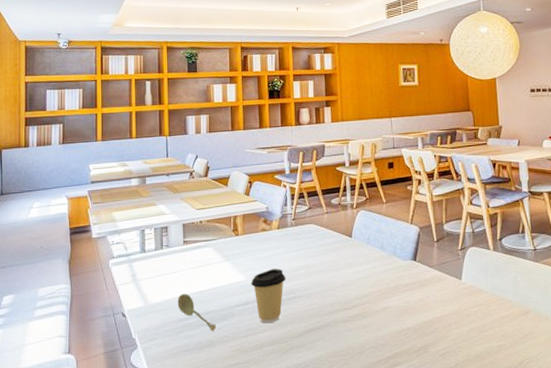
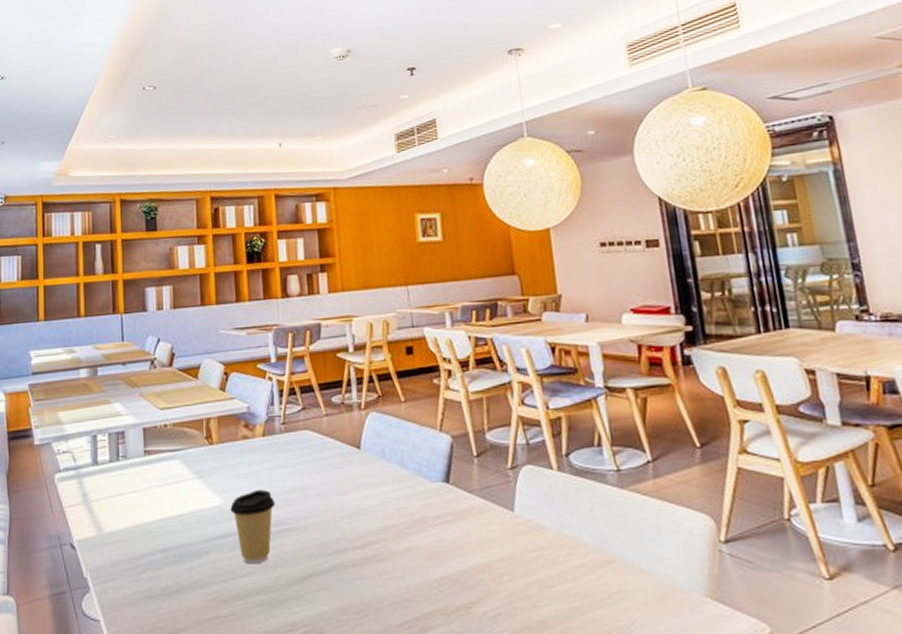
soupspoon: present [177,294,217,331] -> none [138,521,188,572]

